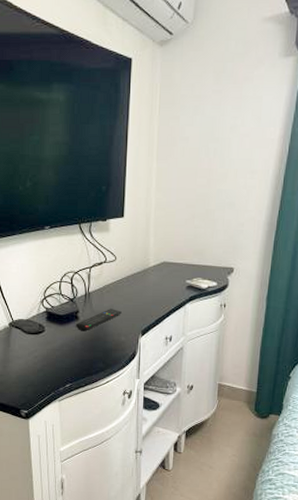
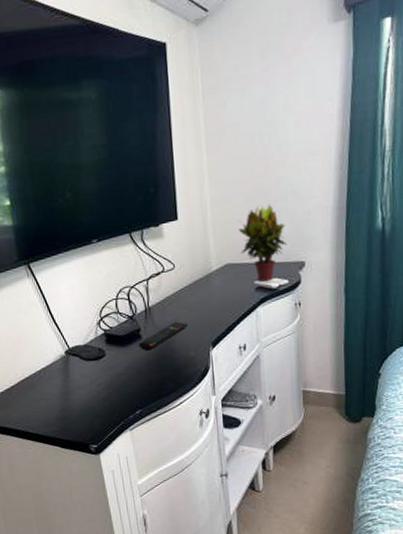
potted plant: none [177,213,220,281] -> present [238,204,288,282]

